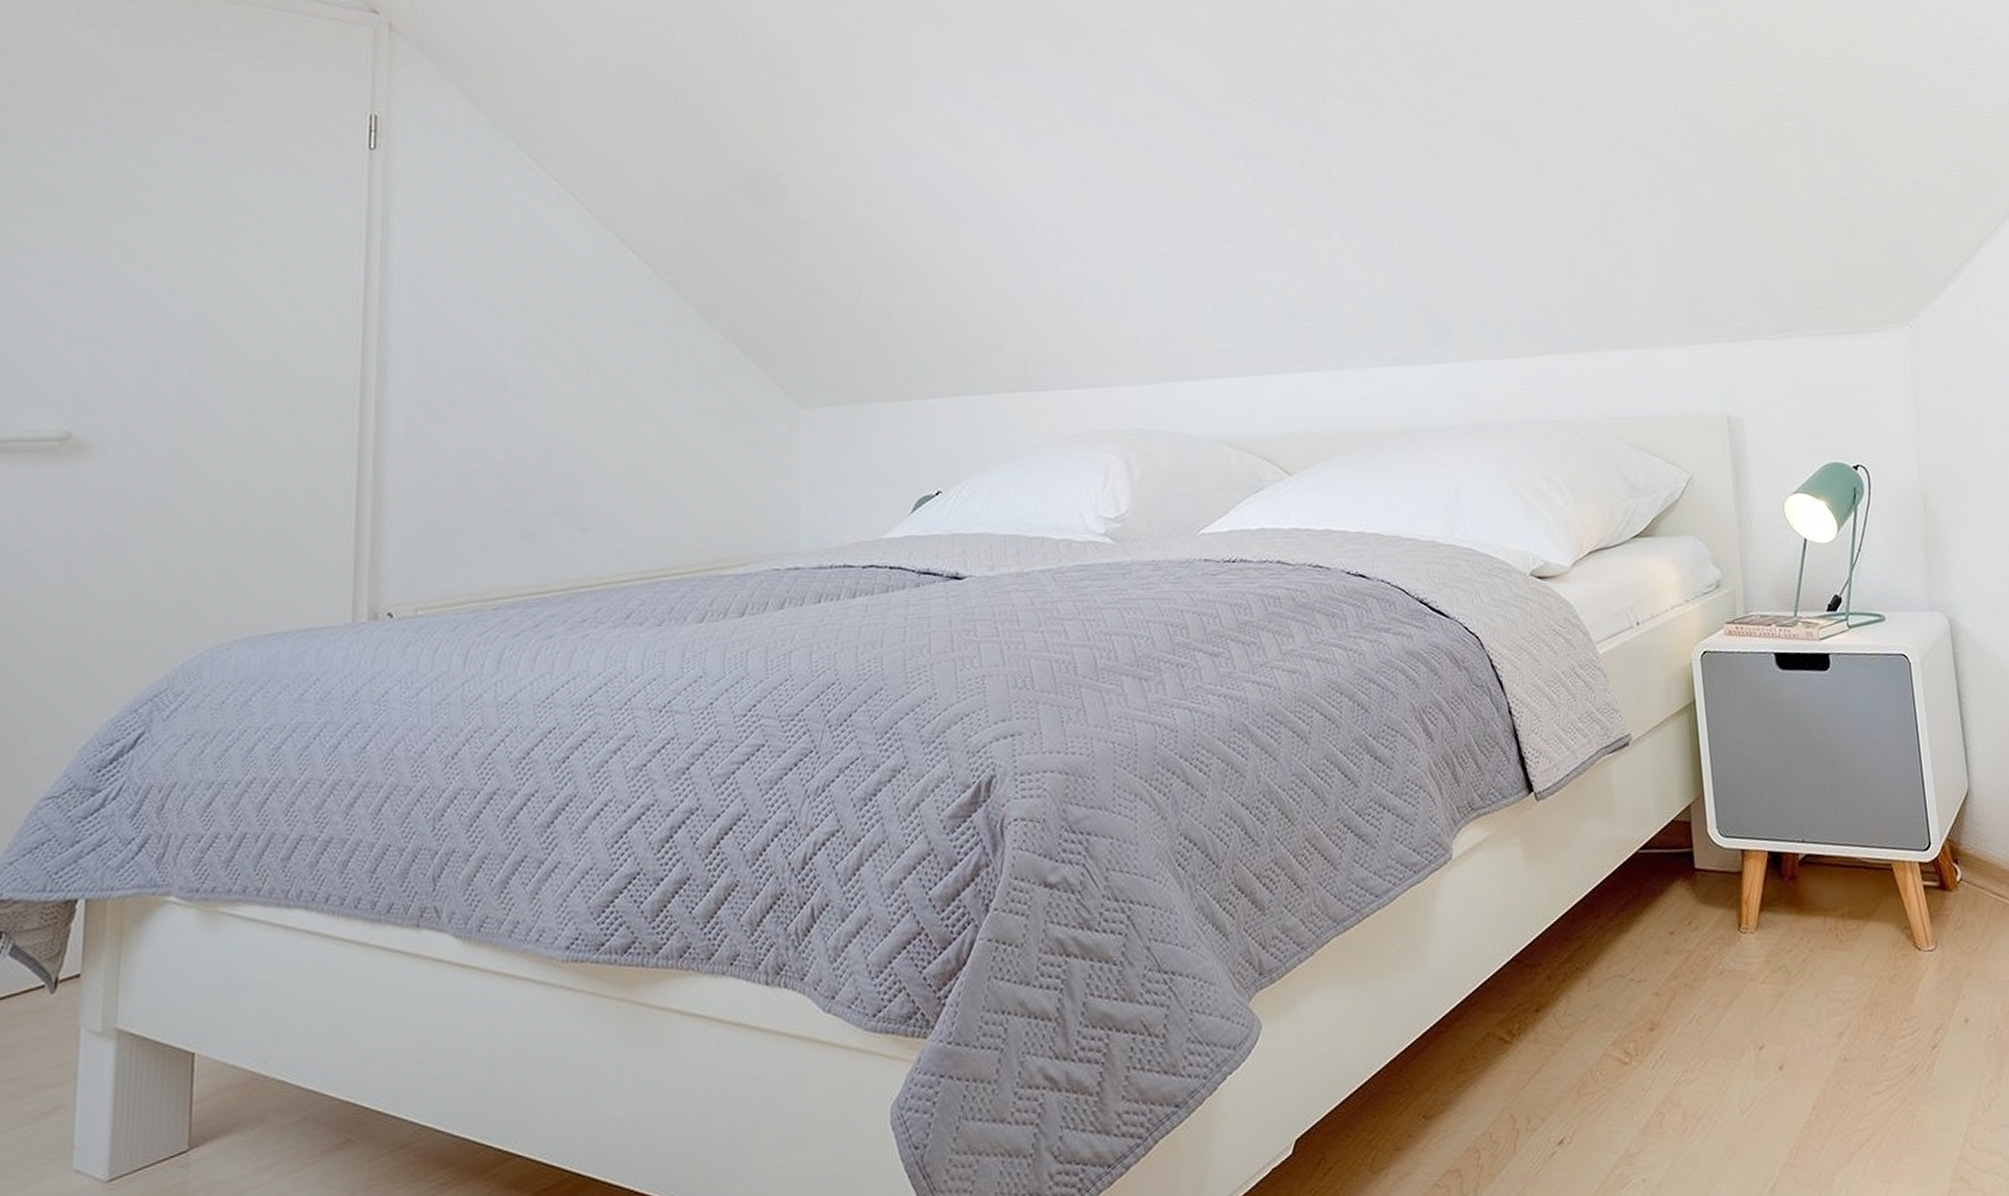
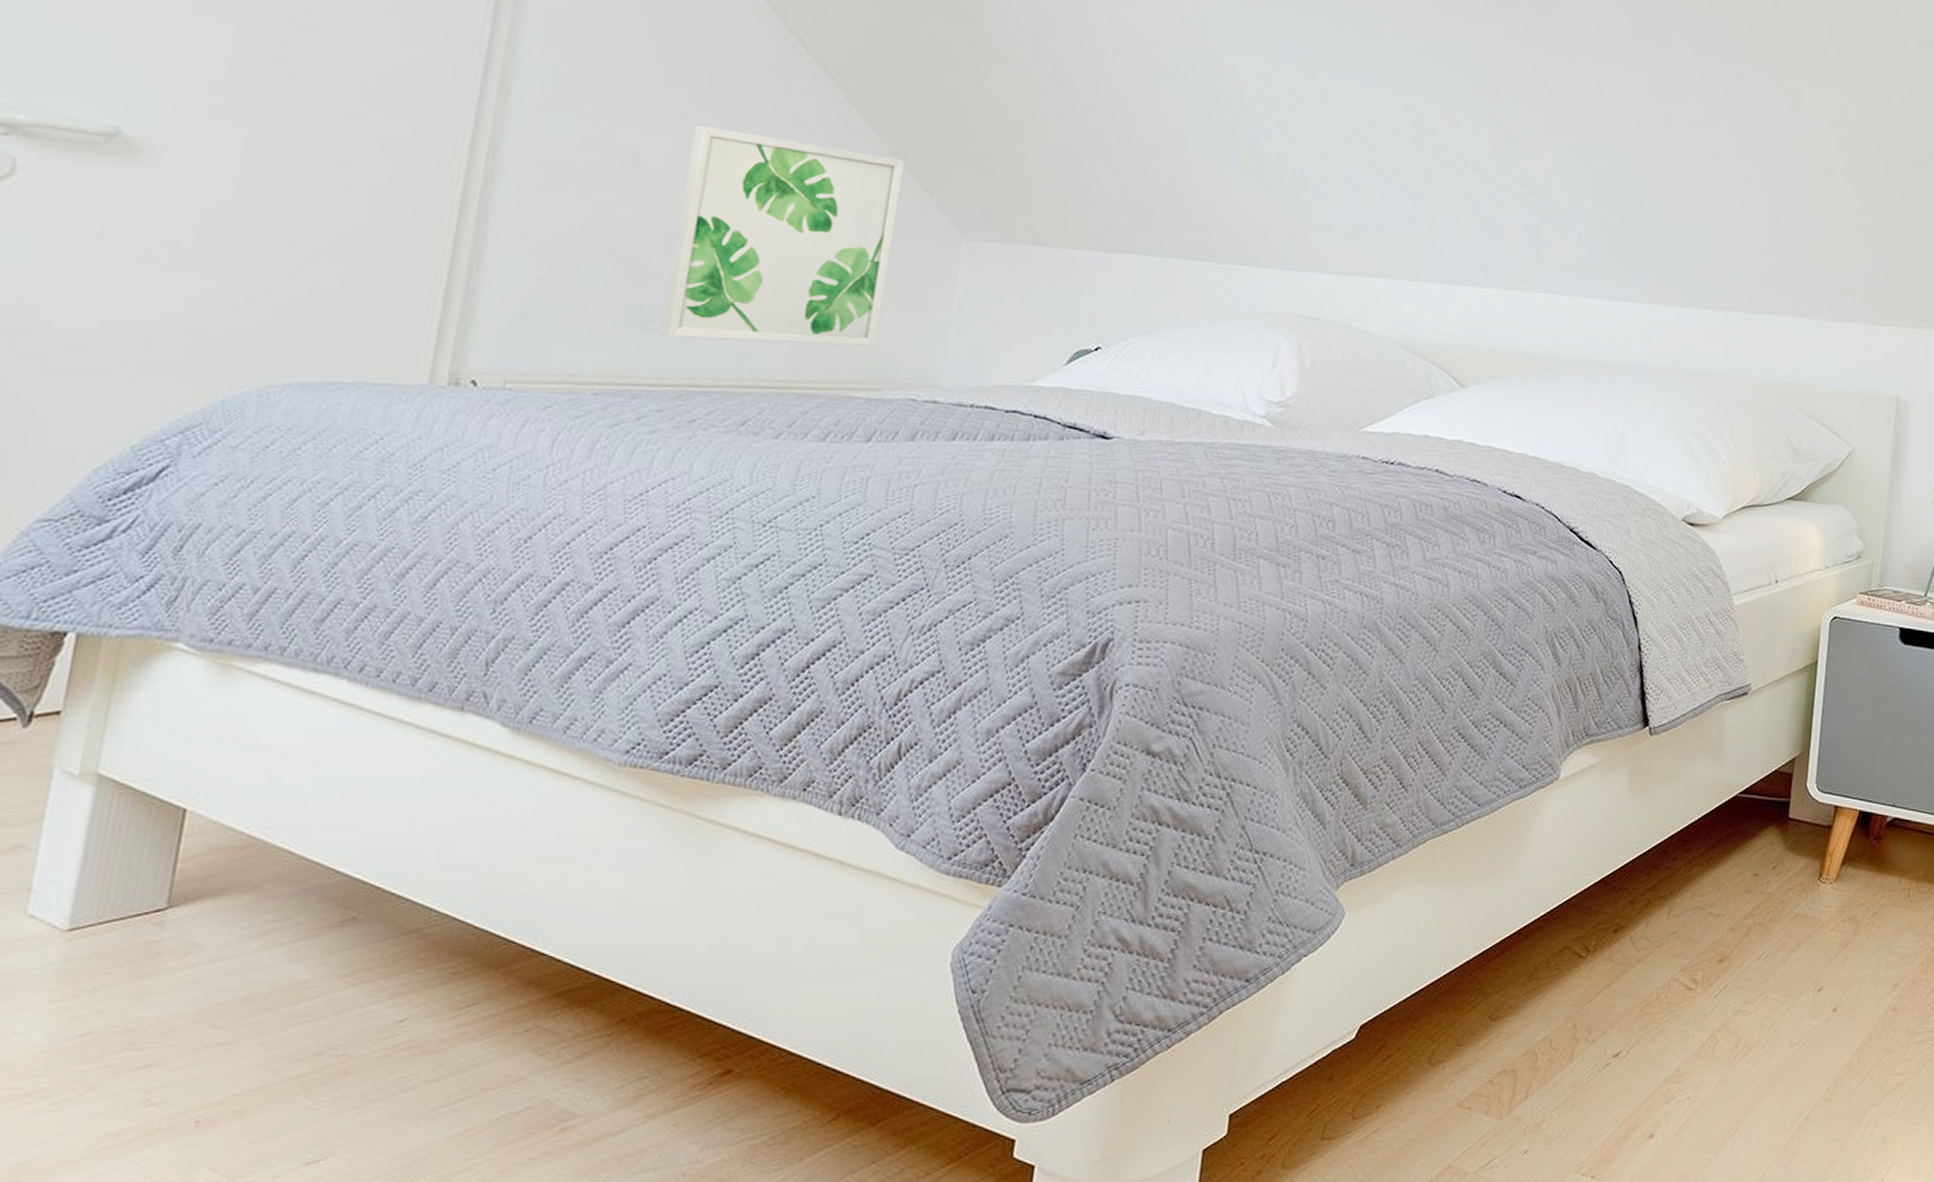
wall art: none [544,341,738,545] -> present [660,125,905,347]

